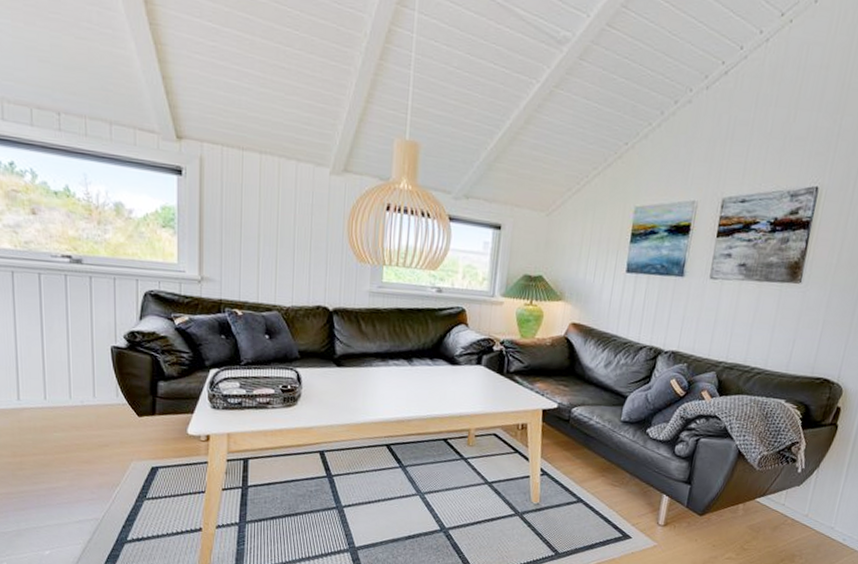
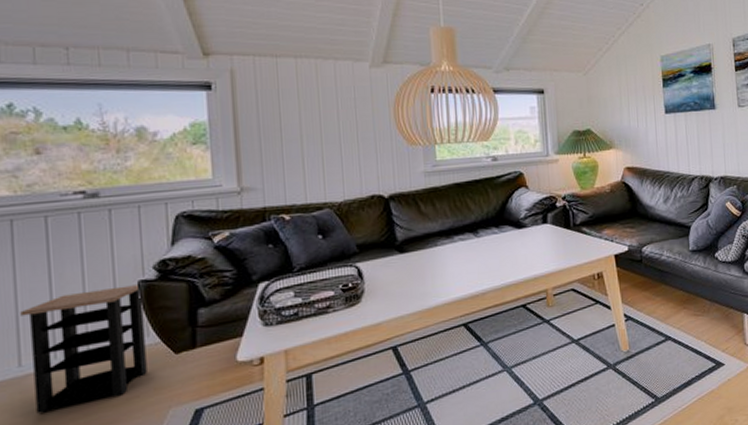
side table: none [19,346,115,442] -> present [20,285,147,414]

